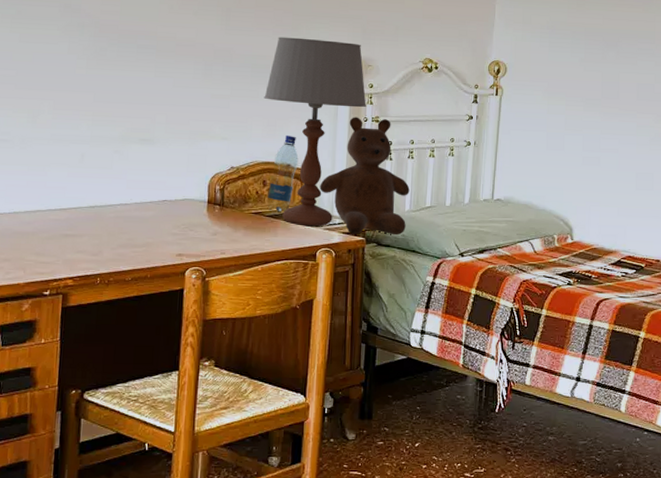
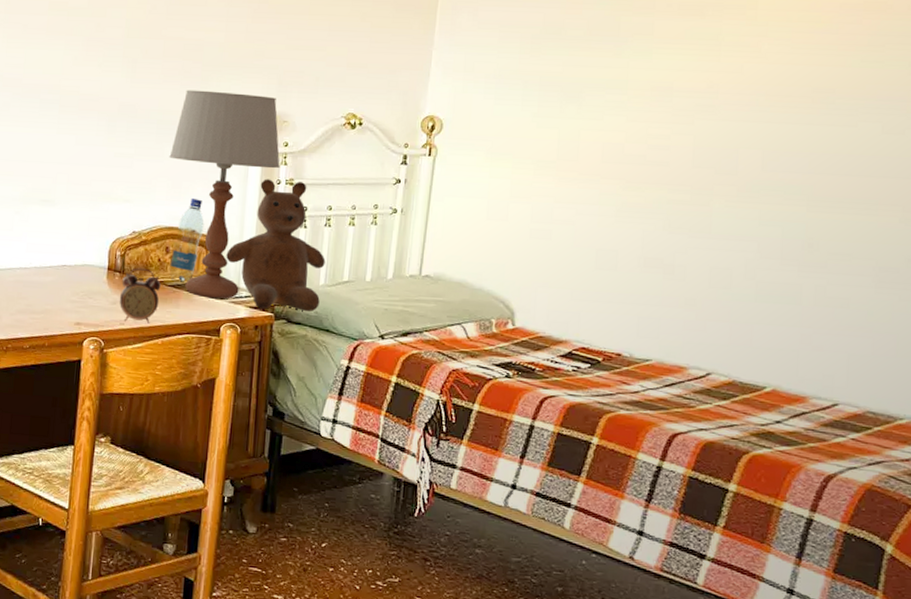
alarm clock: none [219,200,259,252] -> present [119,268,161,324]

